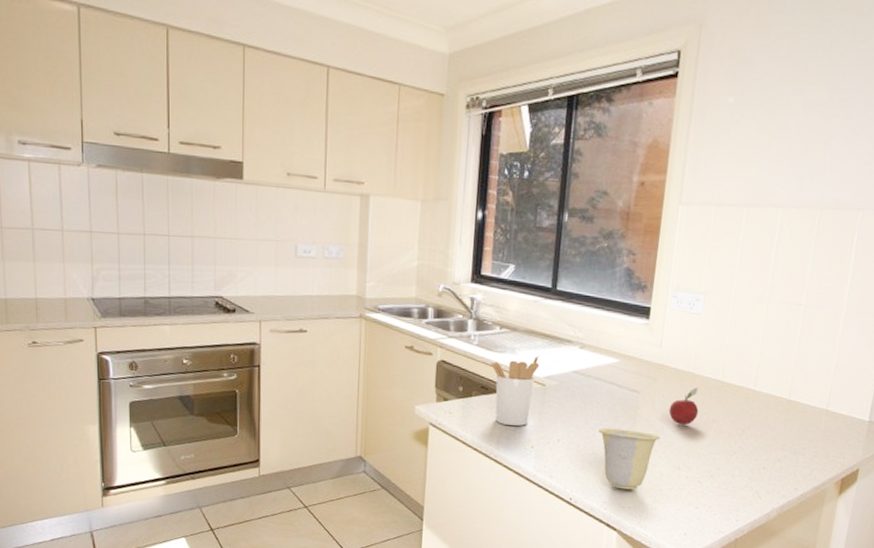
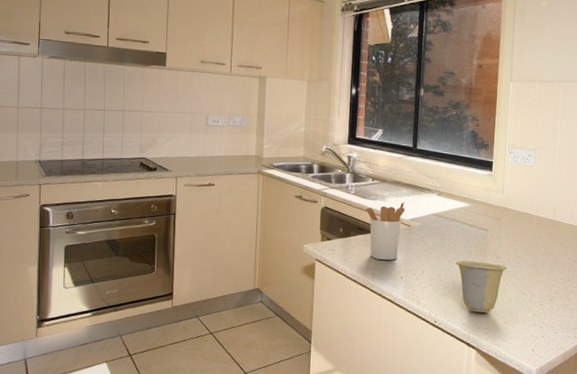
fruit: present [668,386,699,426] -> none [512,225,537,258]

